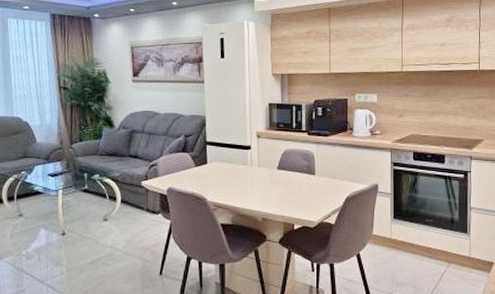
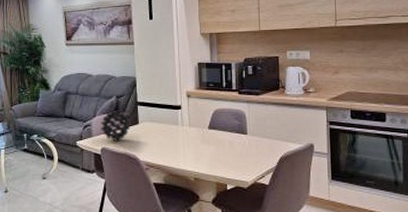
decorative ball: none [167,149,199,181] -> present [101,110,131,140]

